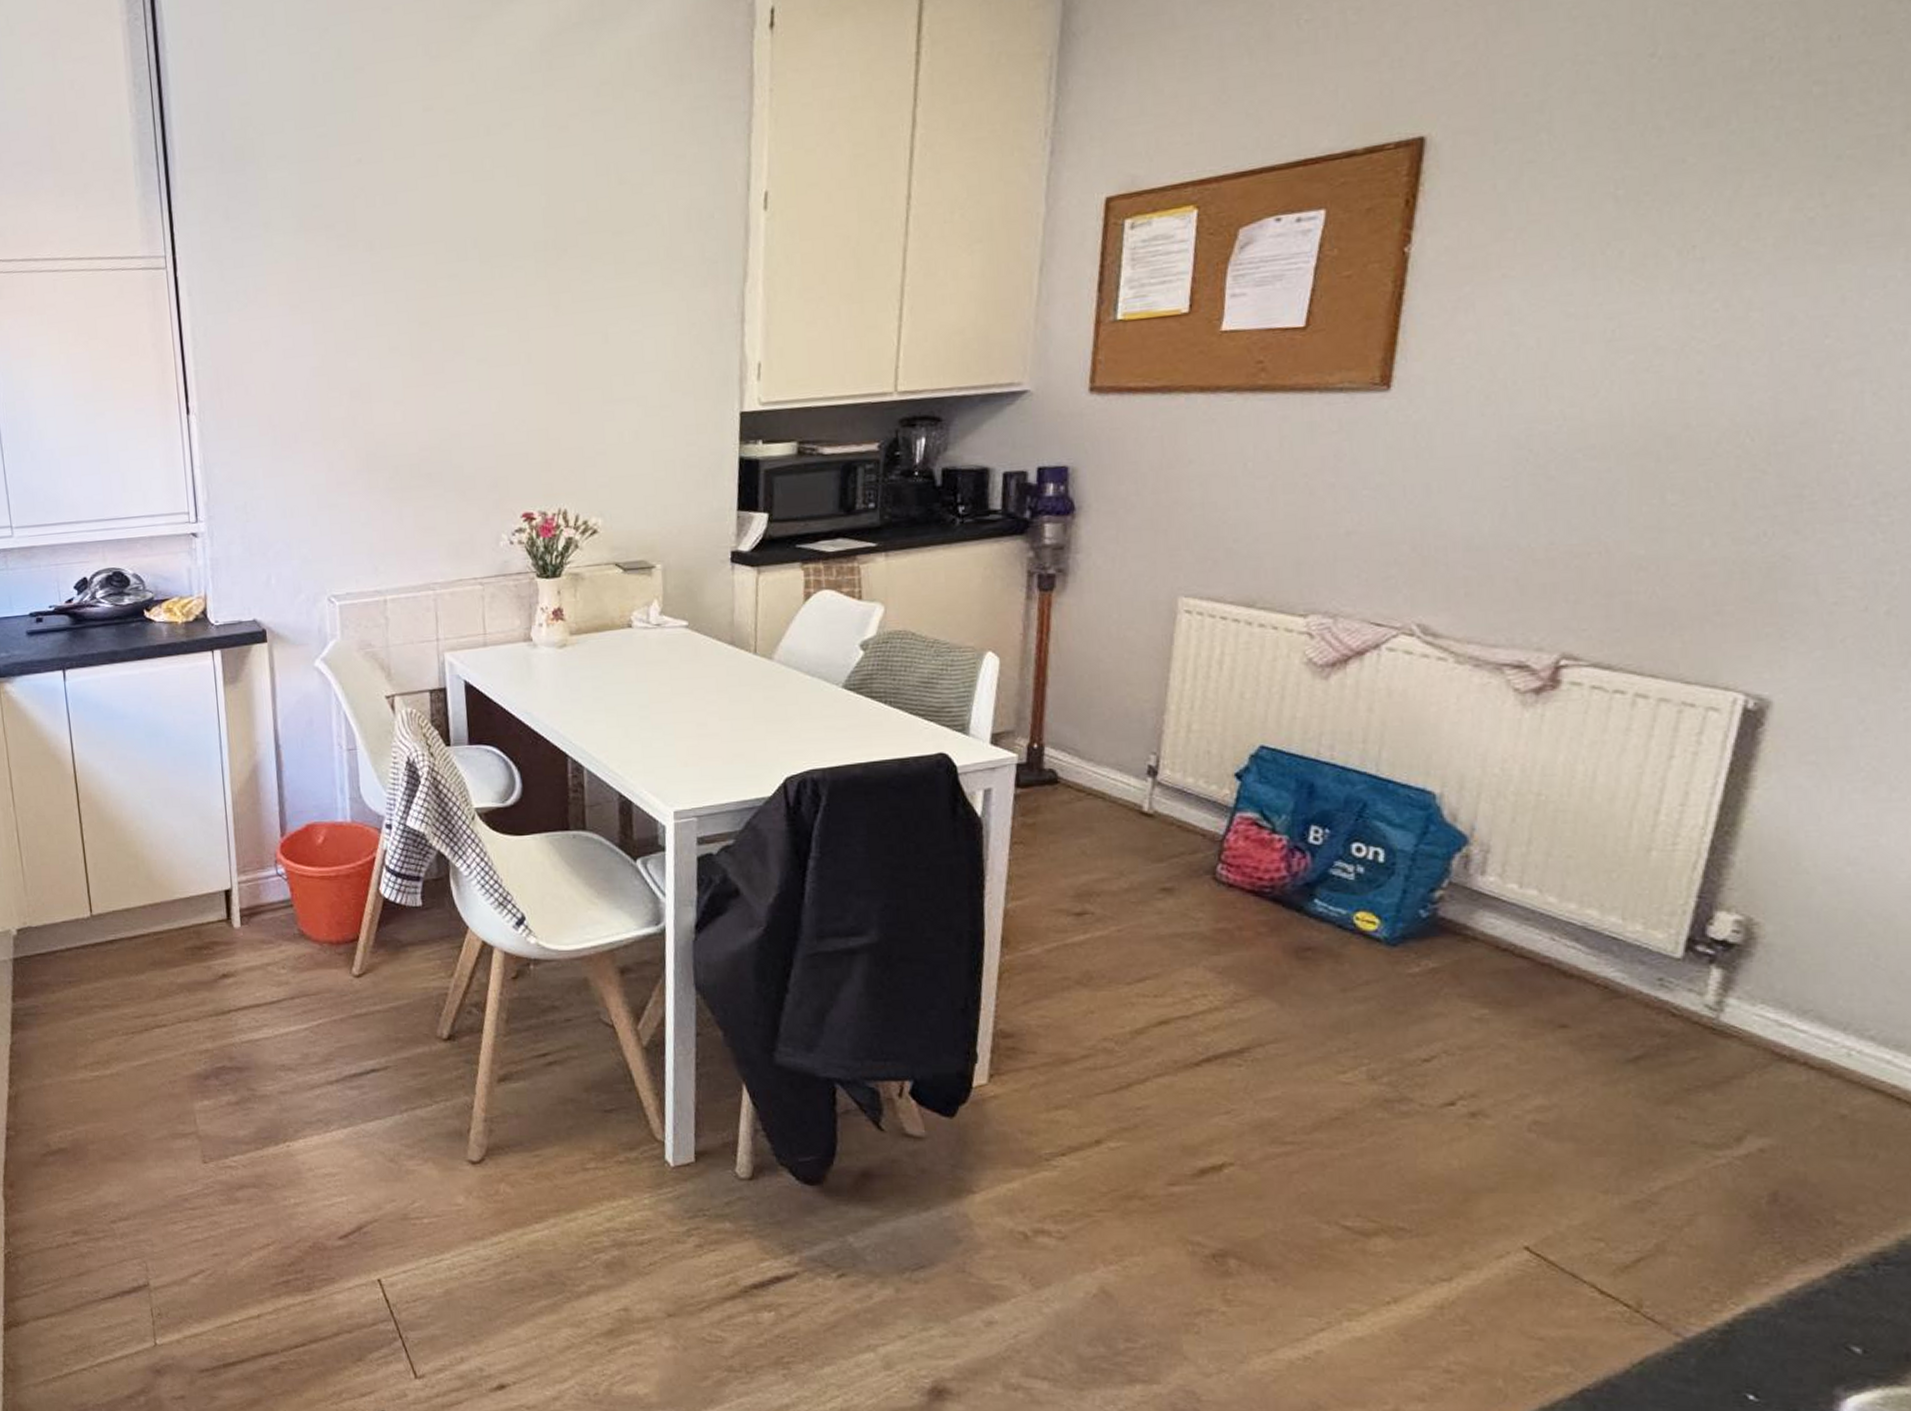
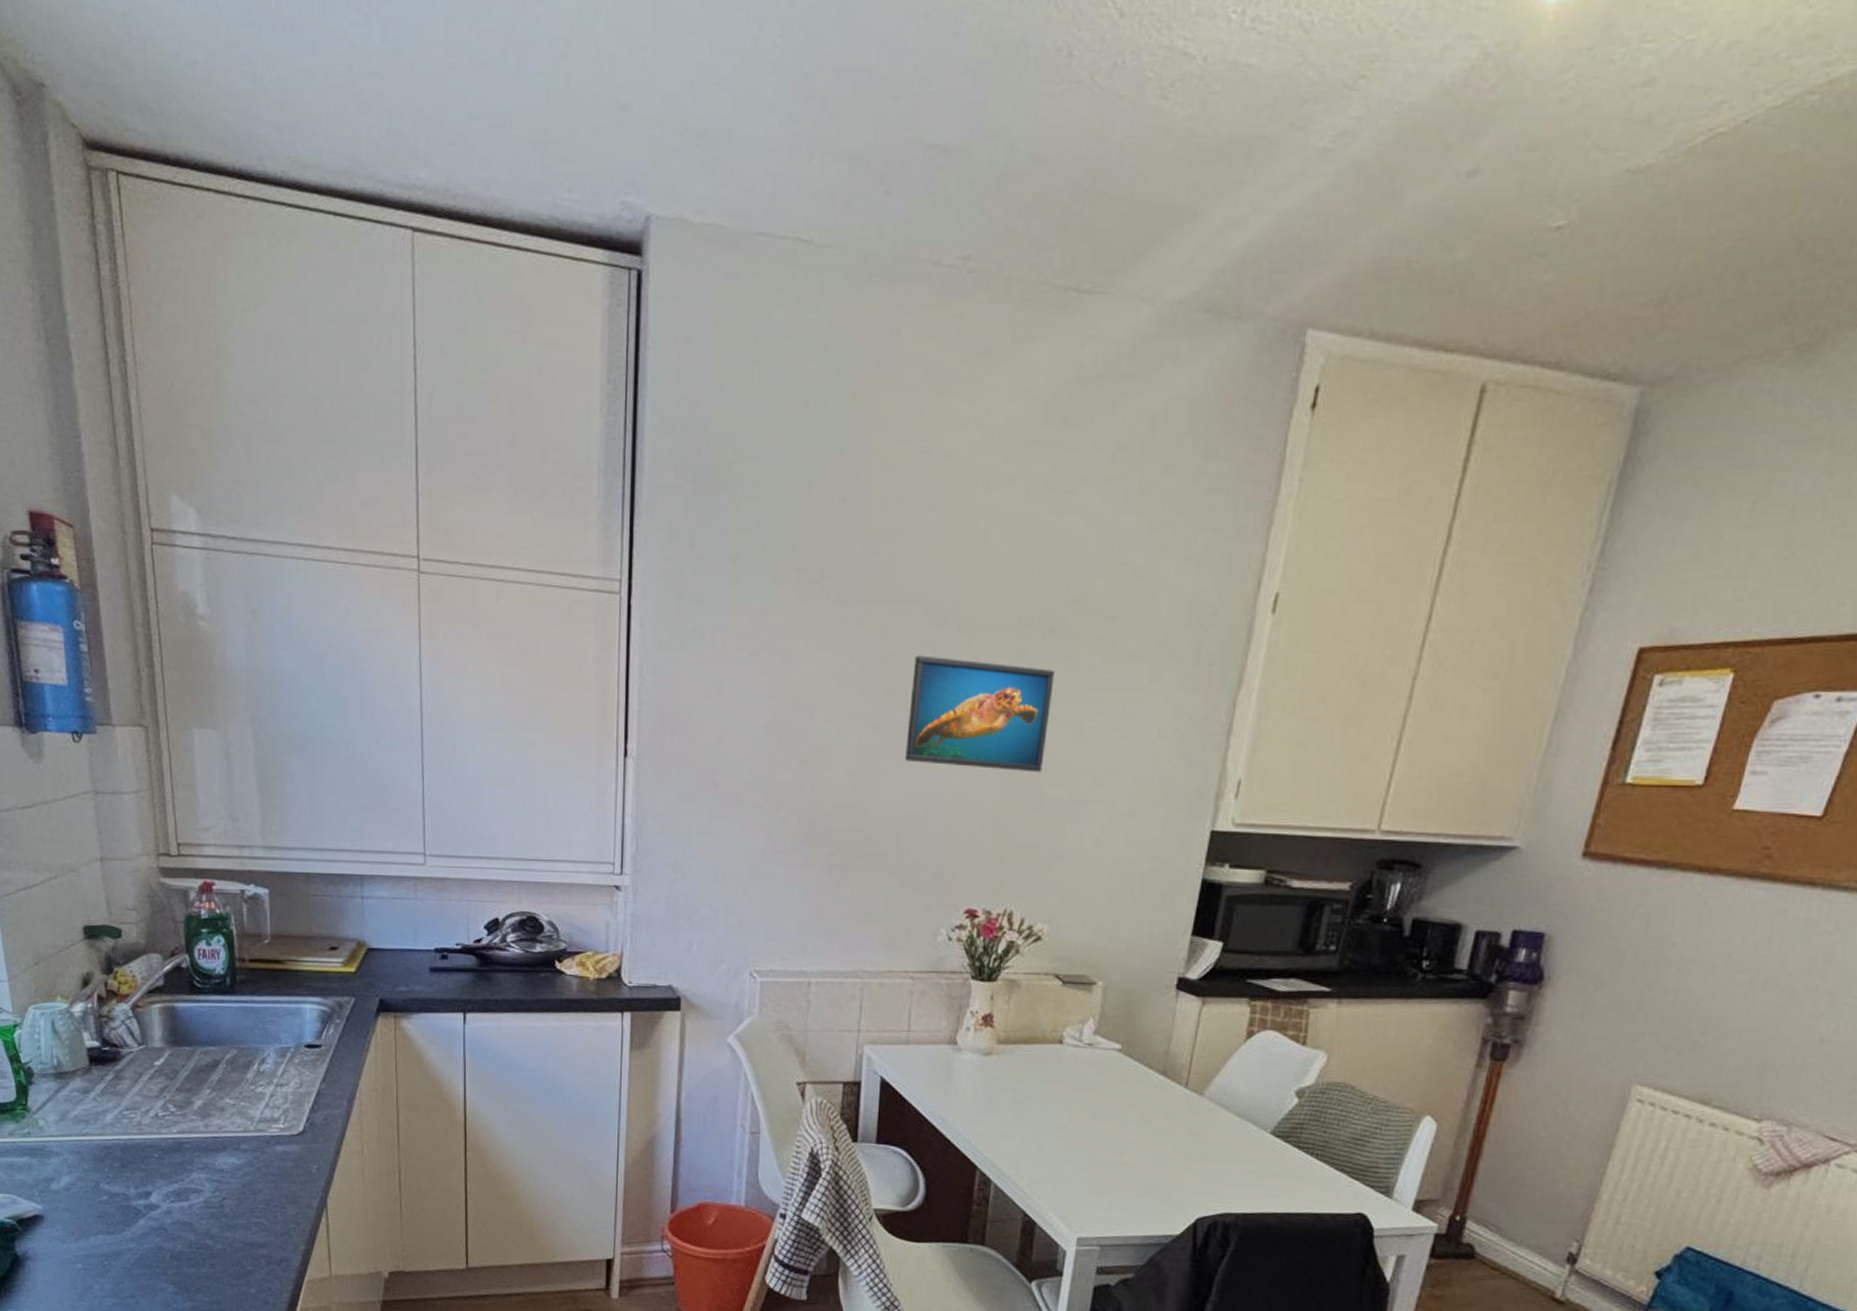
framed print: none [443,285,575,385] -> present [905,655,1055,773]

